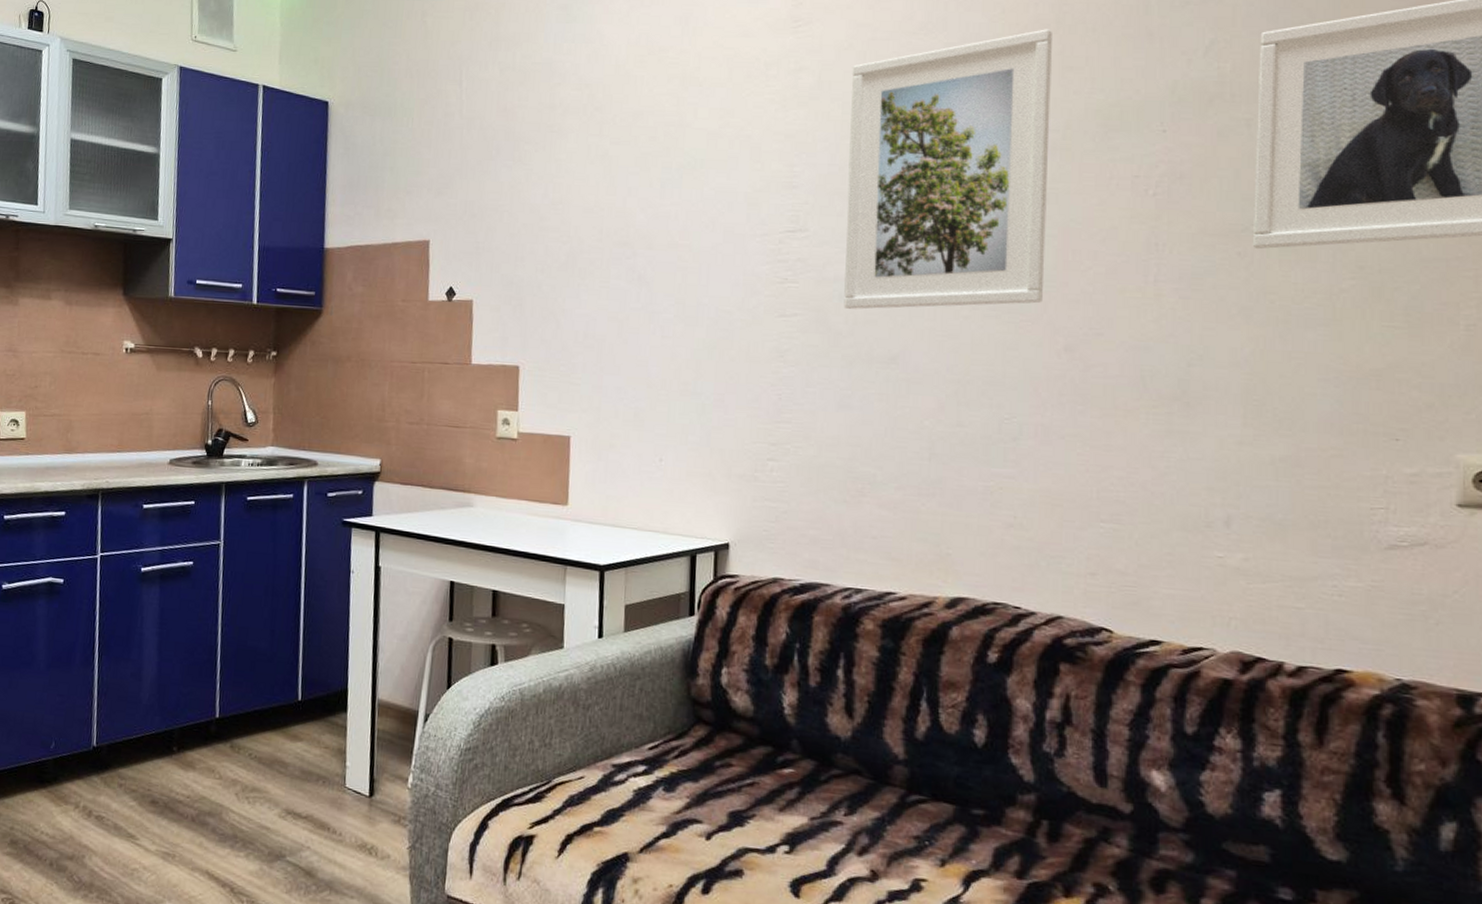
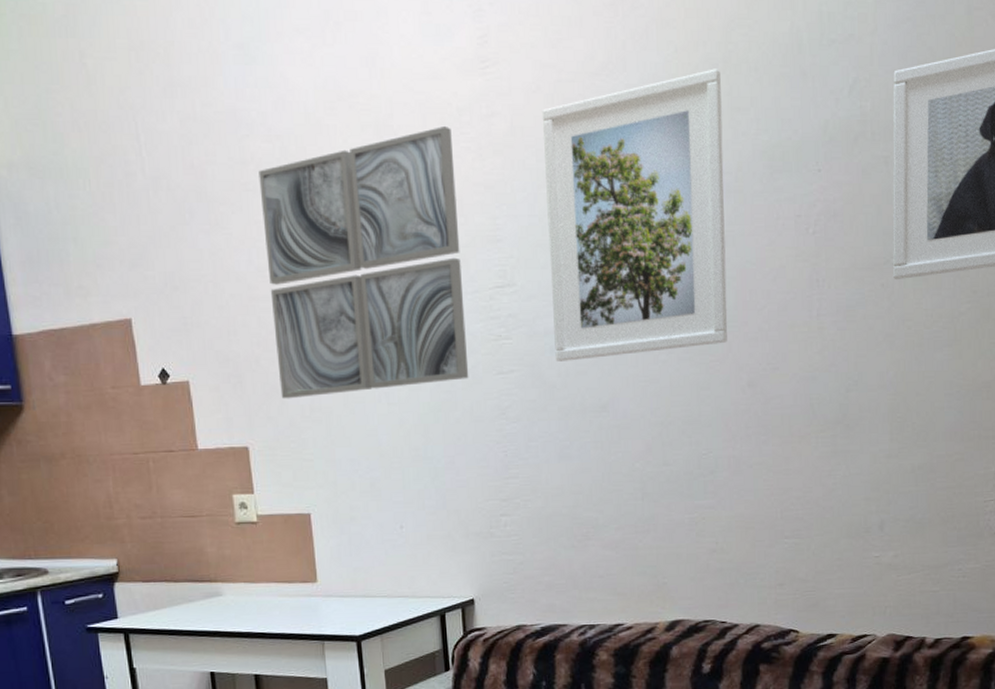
wall art: none [557,78,757,325] -> present [258,125,469,399]

